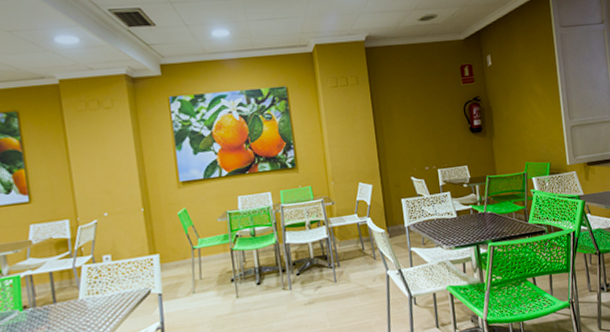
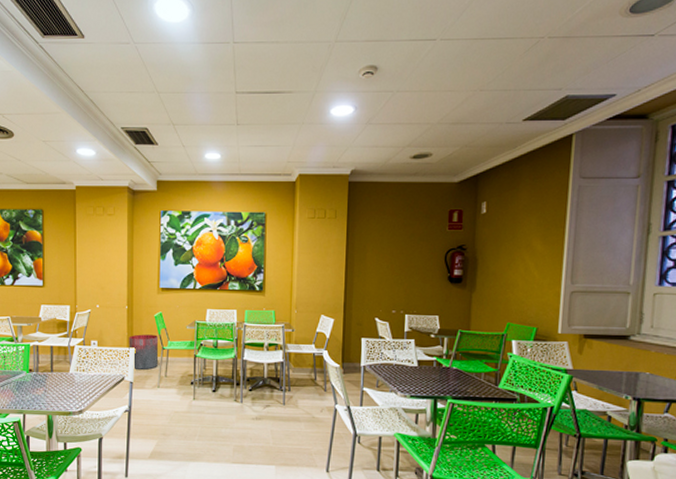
trash can: none [149,234,190,278] -> present [129,334,159,370]

